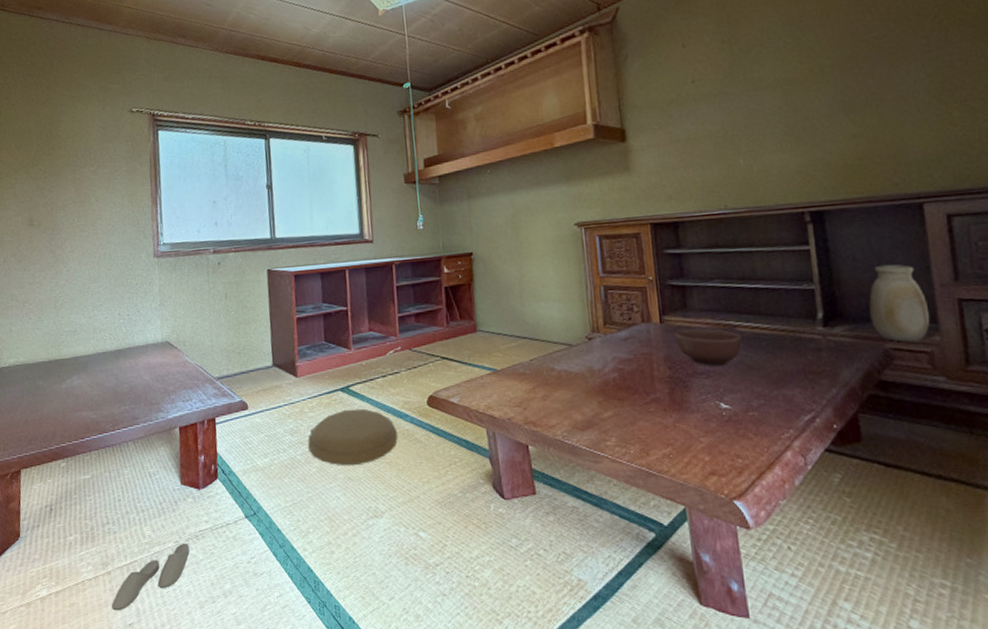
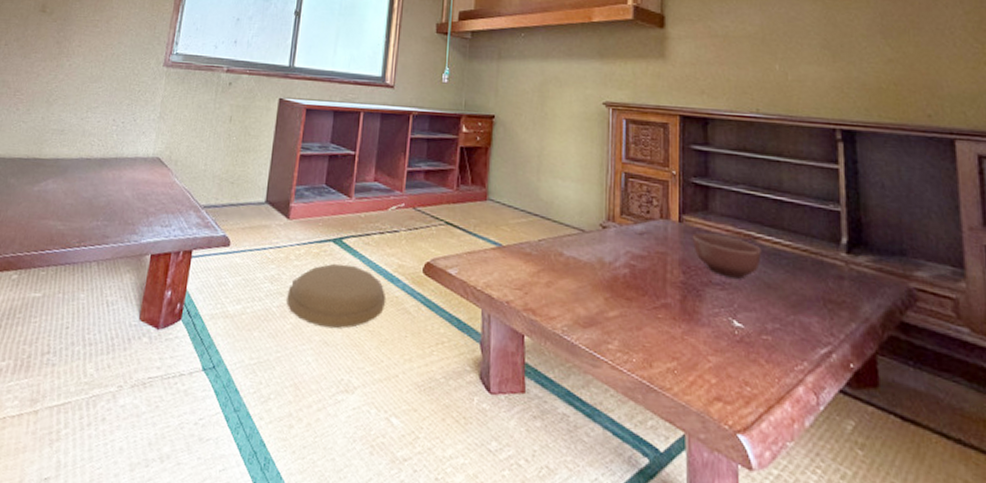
slippers: present [111,544,190,611] -> none [29,390,133,460]
vase: present [868,264,930,342] -> none [895,196,957,285]

